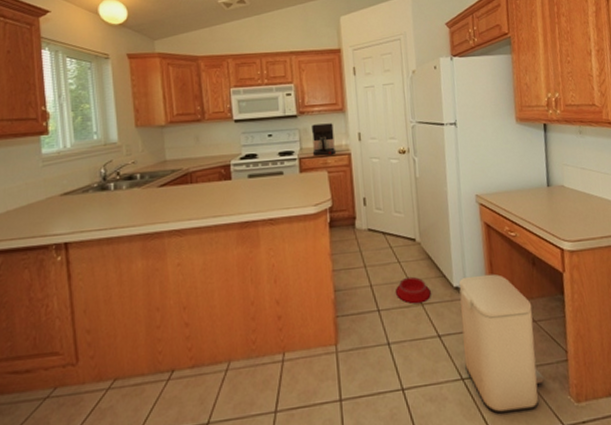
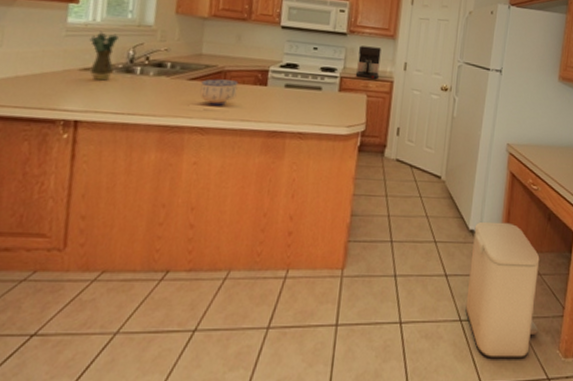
vase: none [64,155,90,202] -> present [89,30,119,81]
bowl: none [171,180,205,207] -> present [200,79,239,106]
pet bowl: present [396,276,431,304] -> none [412,212,446,241]

